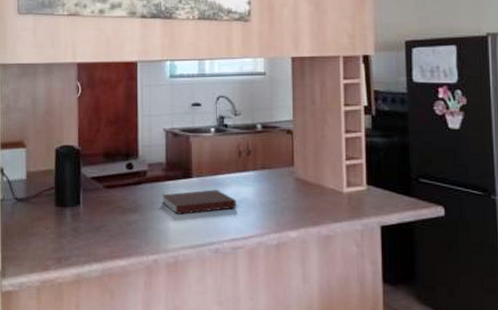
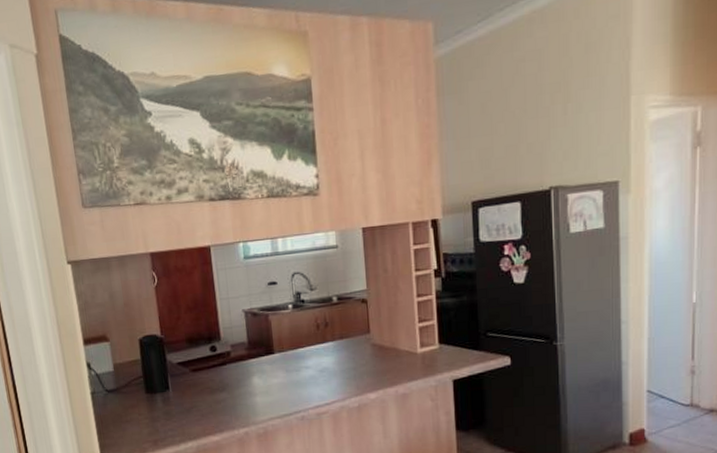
notebook: present [162,189,237,214] -> none [247,362,319,389]

